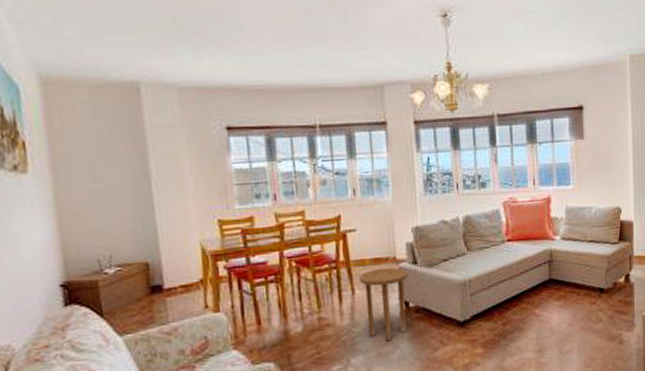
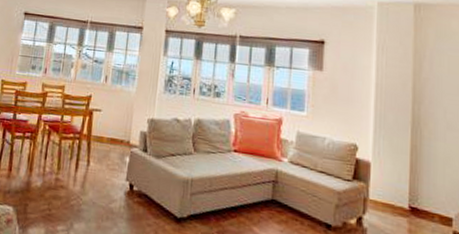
side table: present [359,268,409,342] -> none [93,148,138,218]

